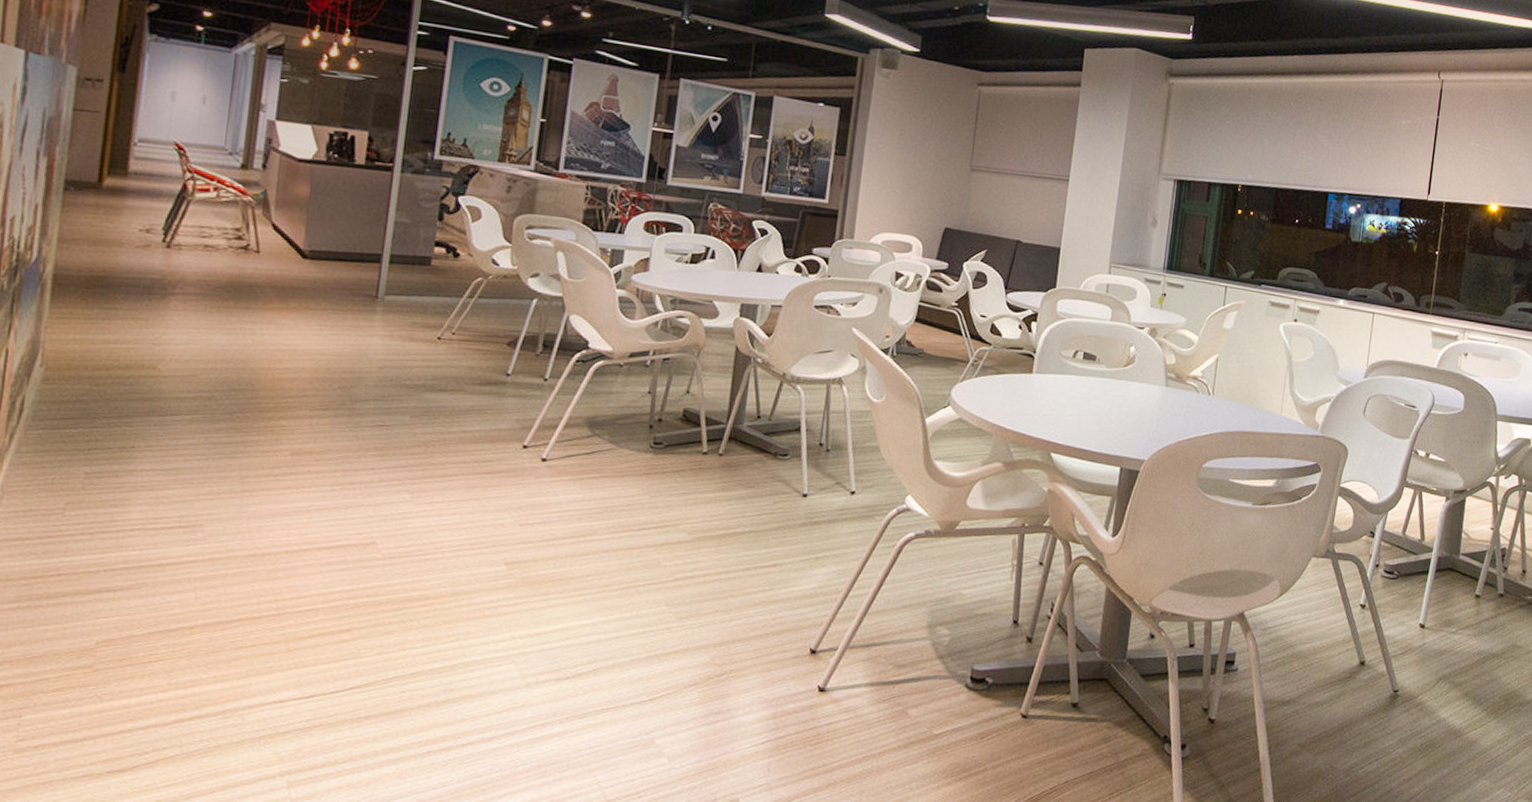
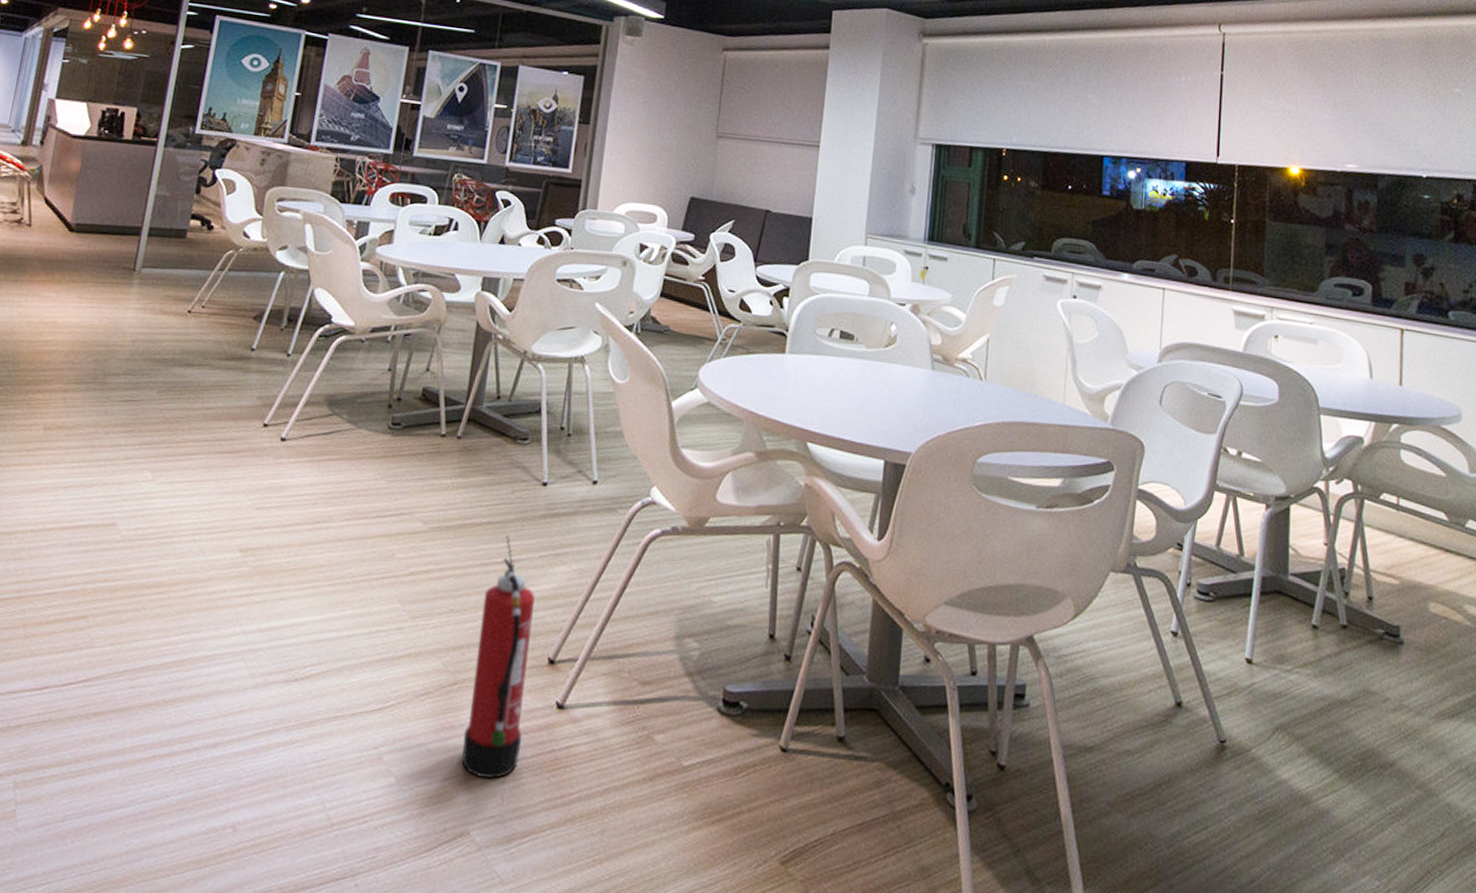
fire extinguisher: none [729,542,797,754] -> present [461,535,535,779]

